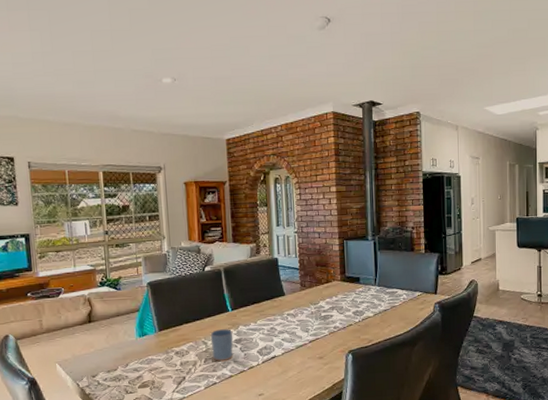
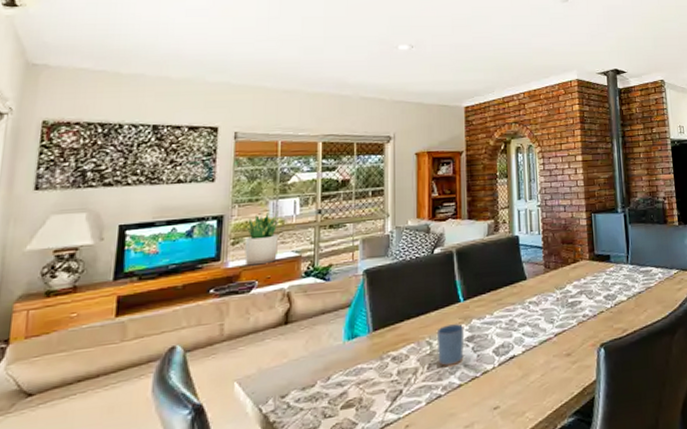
planter: none [48,231,76,276] -> present [244,211,279,266]

